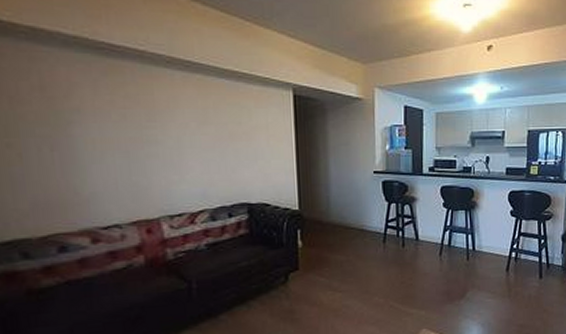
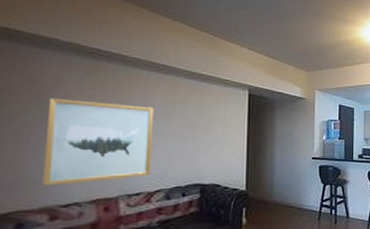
wall art: none [64,106,191,206] -> present [42,98,155,185]

